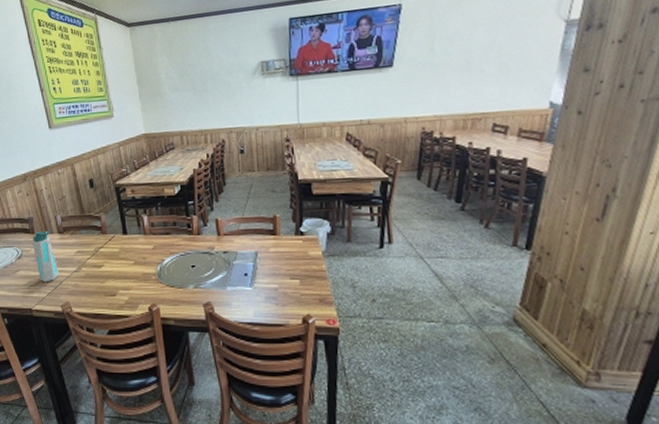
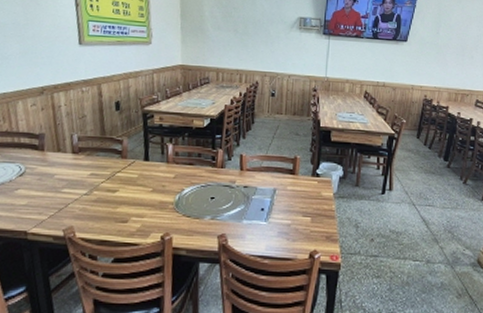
water bottle: present [32,230,59,282] -> none [39,148,67,204]

